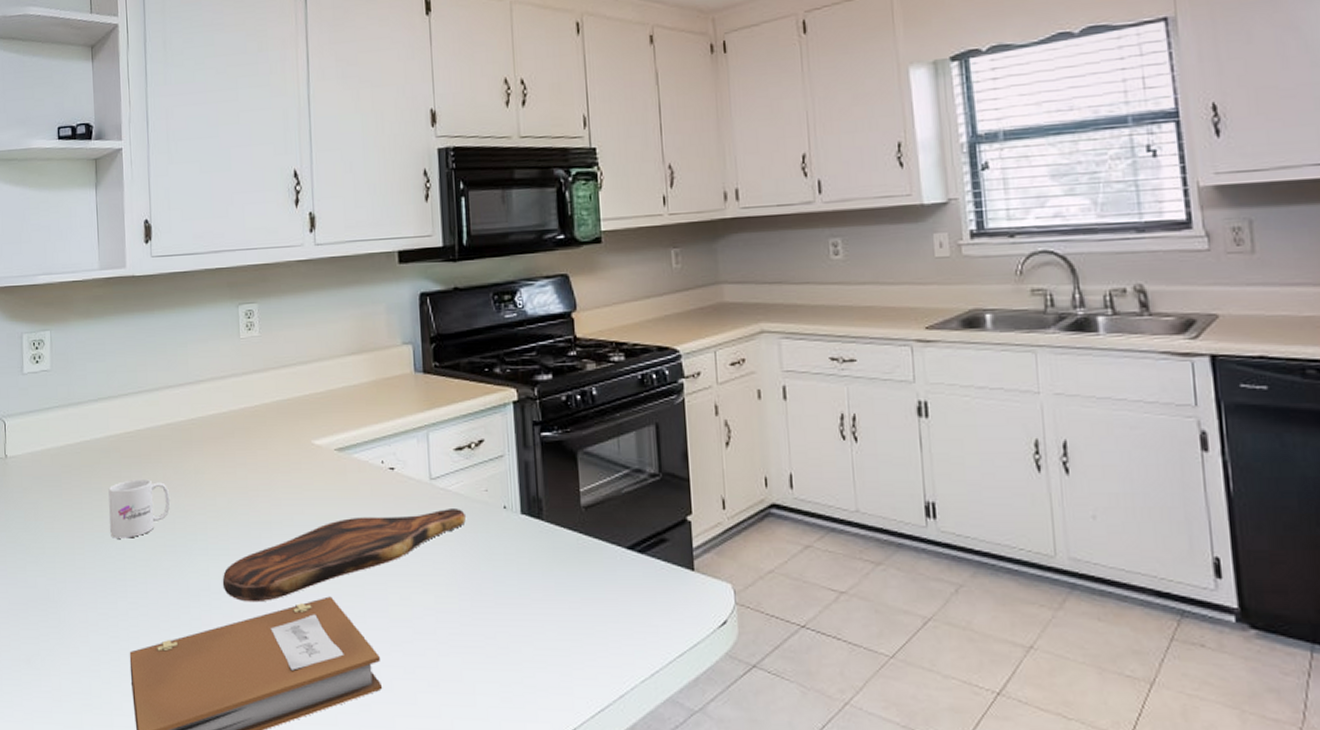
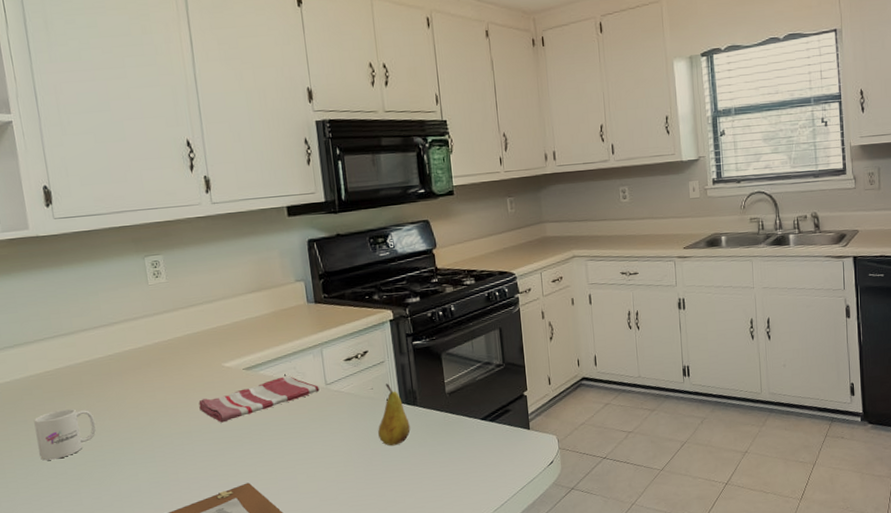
cutting board: present [222,509,466,603] -> none [151,404,357,496]
dish towel: none [282,463,422,515] -> present [198,376,320,423]
fruit: none [490,485,533,571] -> present [377,383,410,446]

